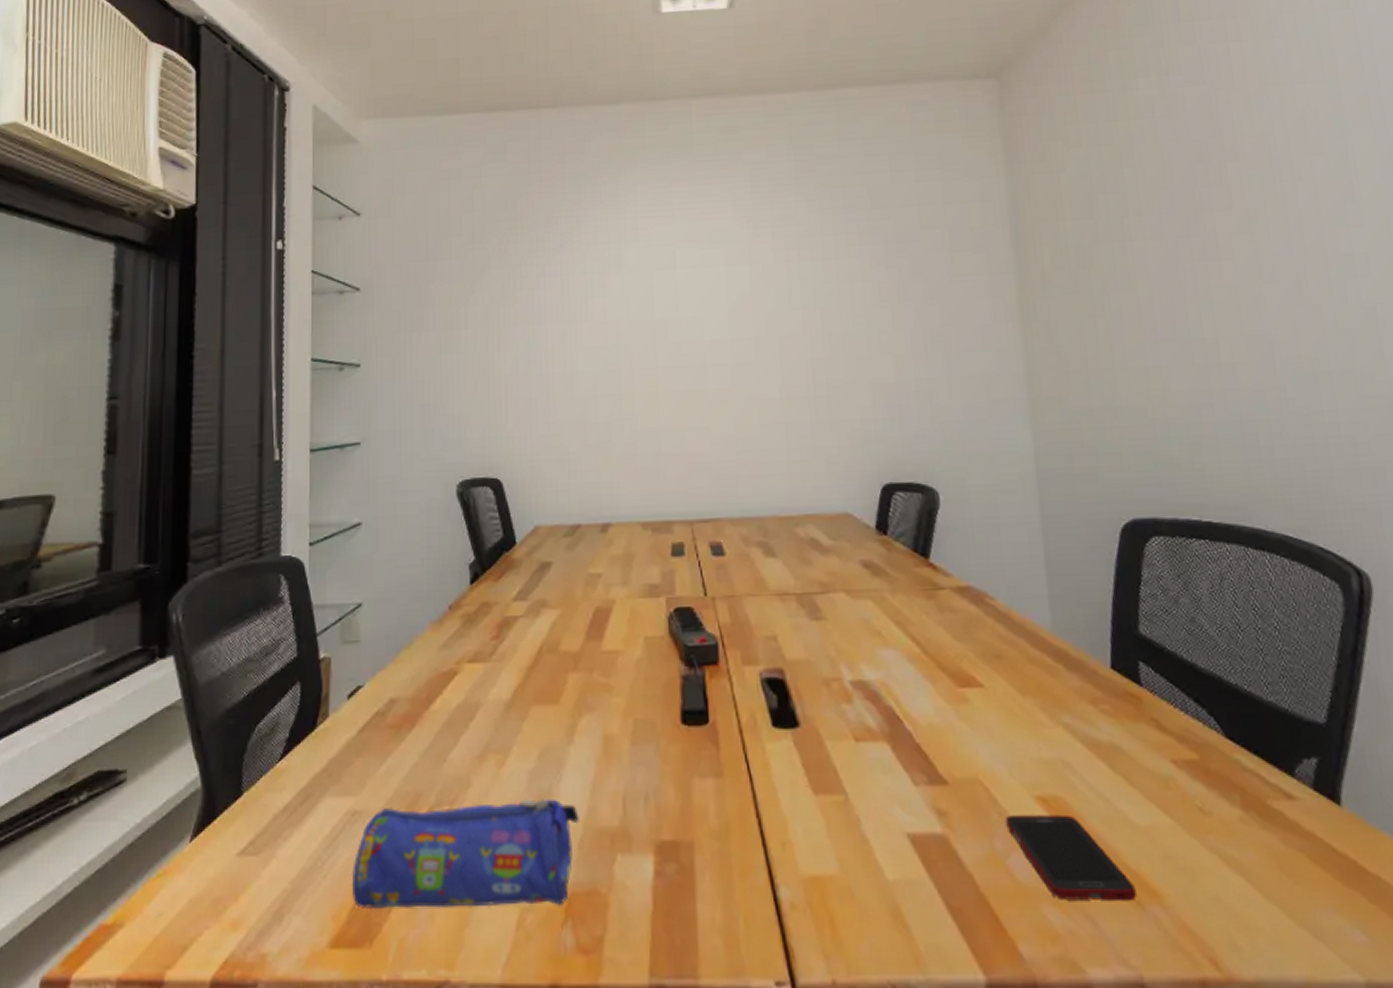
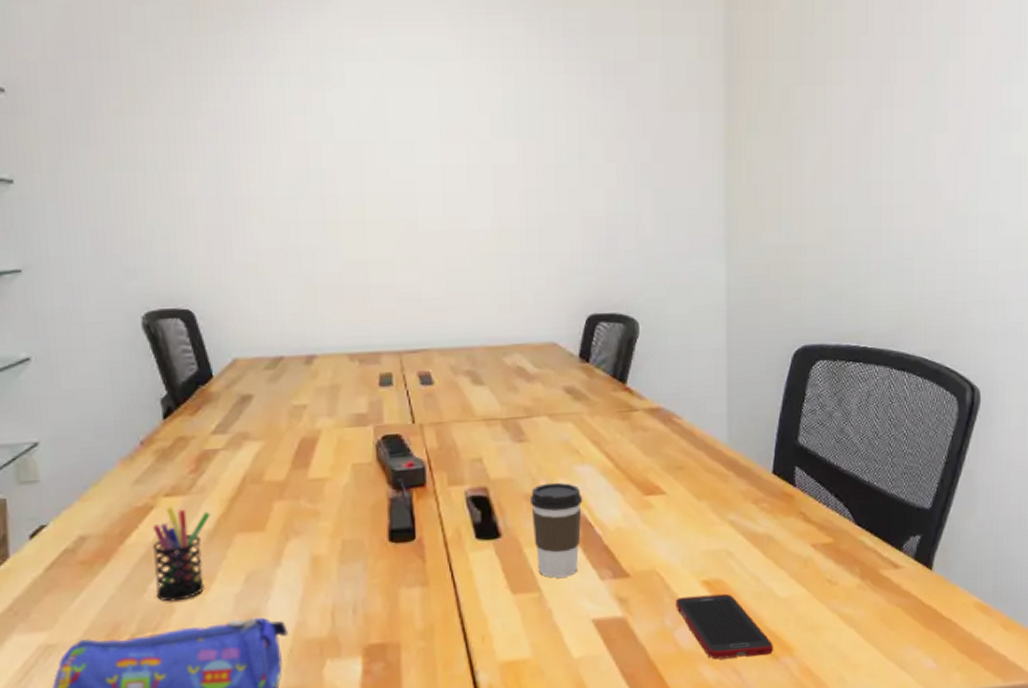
pen holder: none [453,673,509,775] -> present [152,506,211,602]
coffee cup: none [829,667,889,779] -> present [529,482,583,578]

